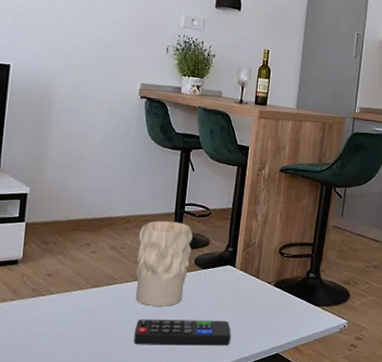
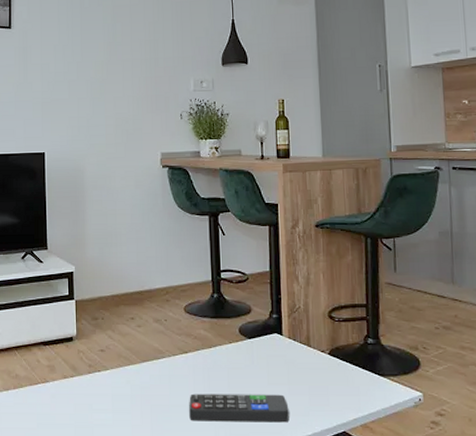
vase: present [136,220,193,306] -> none [180,290,234,380]

